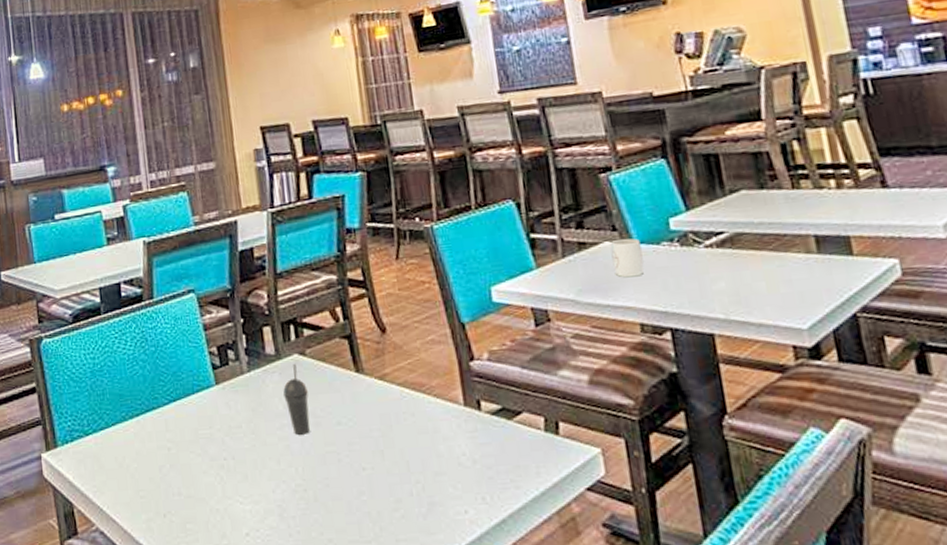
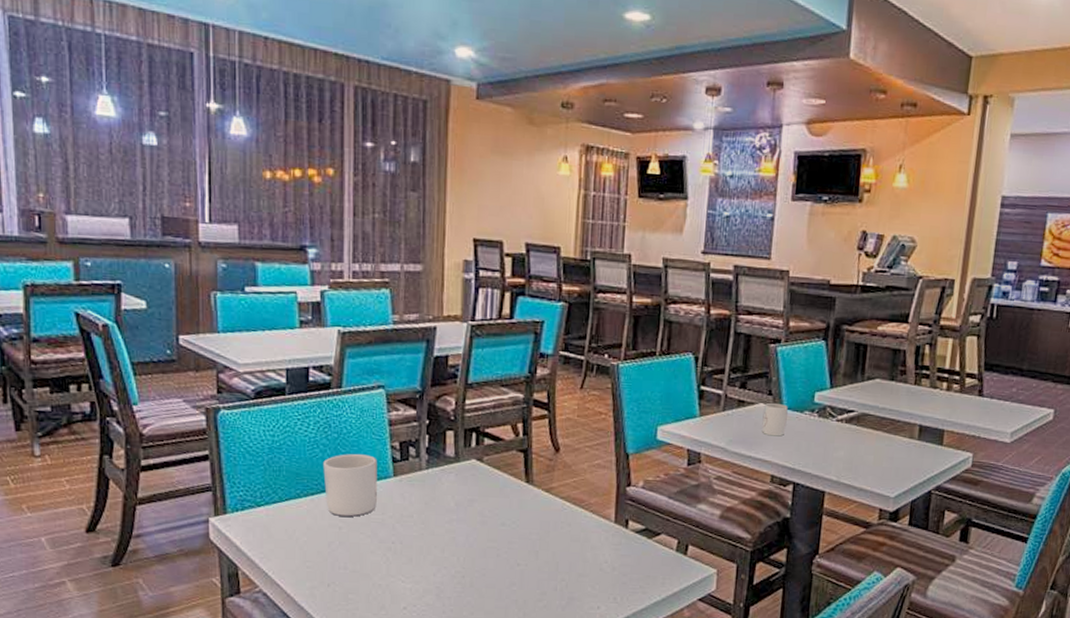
mug: none [144,365,203,436] -> present [323,454,377,517]
beverage cup: present [283,364,310,435] -> none [457,468,480,530]

